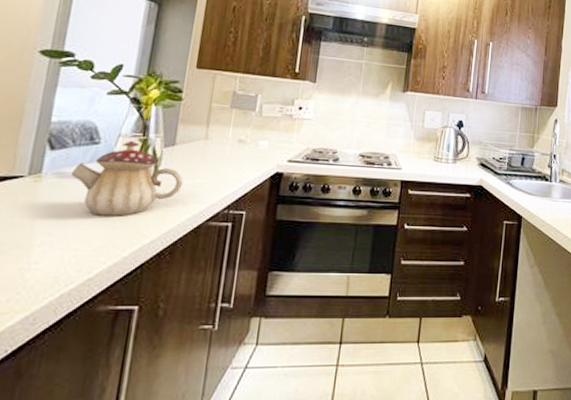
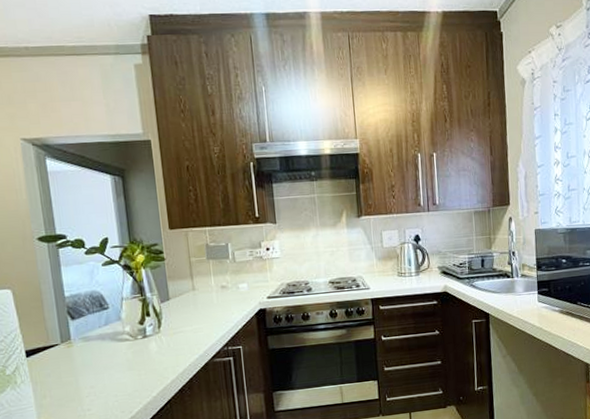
teapot: present [70,140,183,216] -> none [93,301,185,367]

